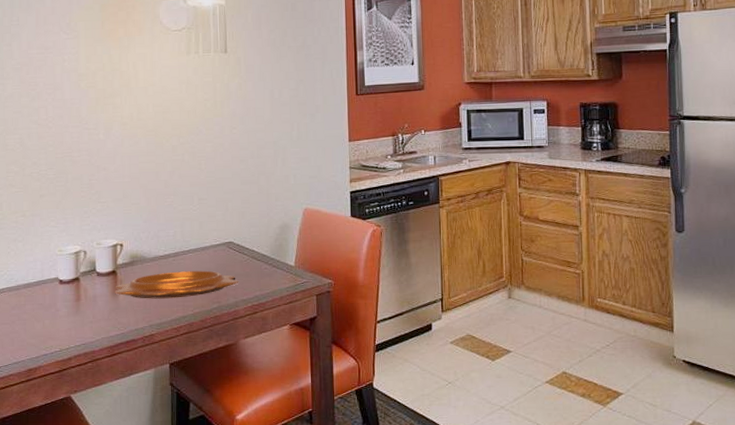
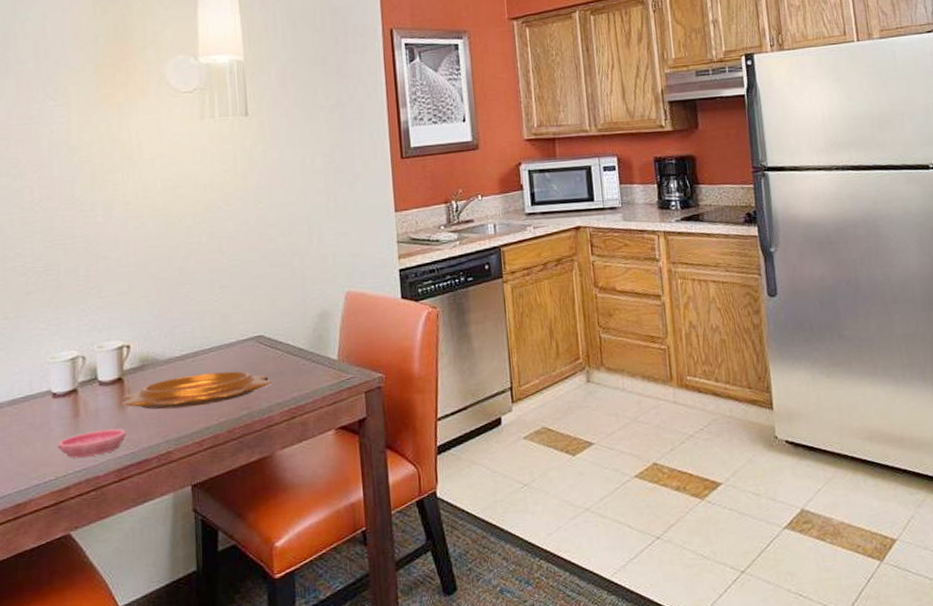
saucer: none [62,312,118,335] -> present [58,428,126,458]

